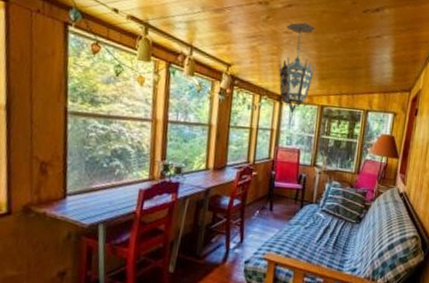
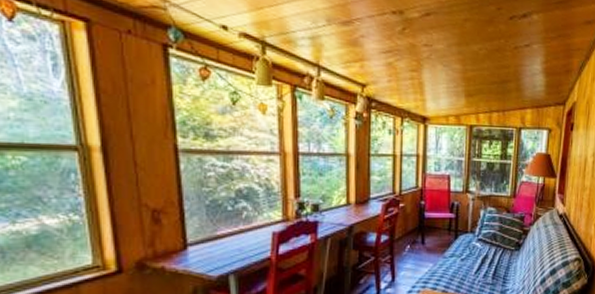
hanging lantern: present [276,22,316,114] -> none [420,33,461,137]

